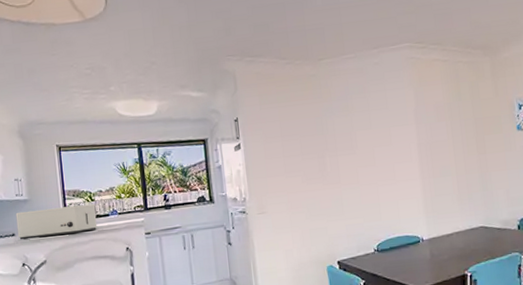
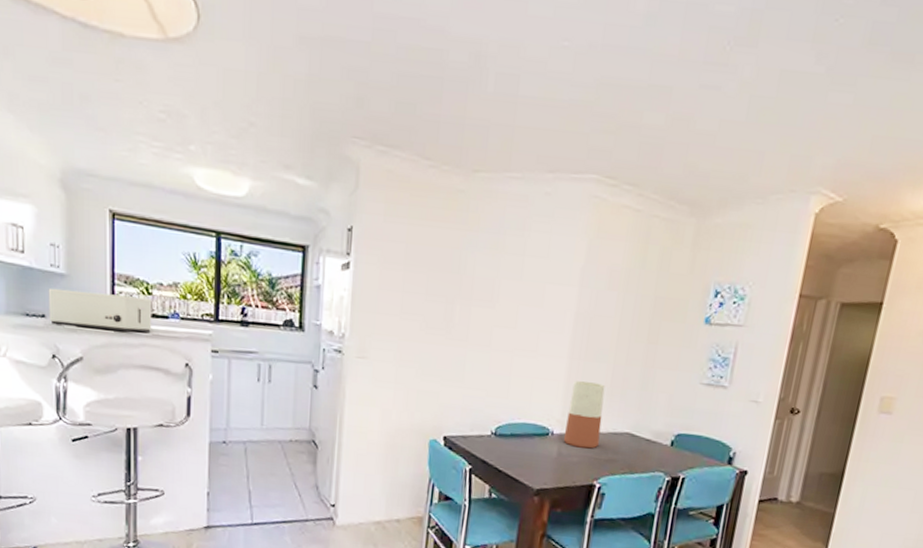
vase: none [429,192,461,247] -> present [563,381,606,449]

